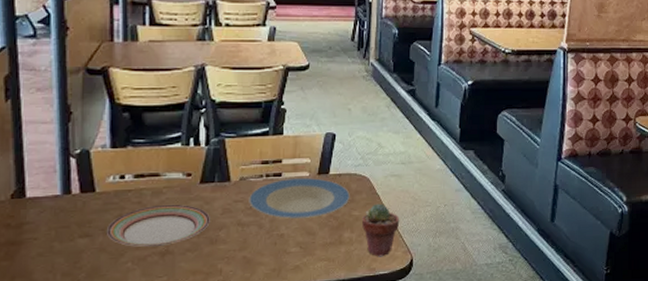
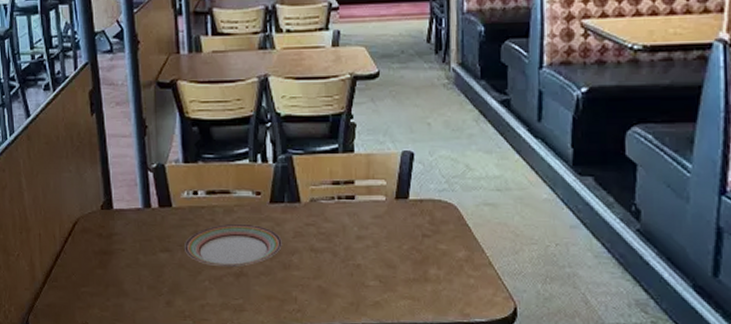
plate: present [249,177,350,219] -> none [321,201,435,248]
potted succulent: present [362,203,400,257] -> none [451,237,498,302]

